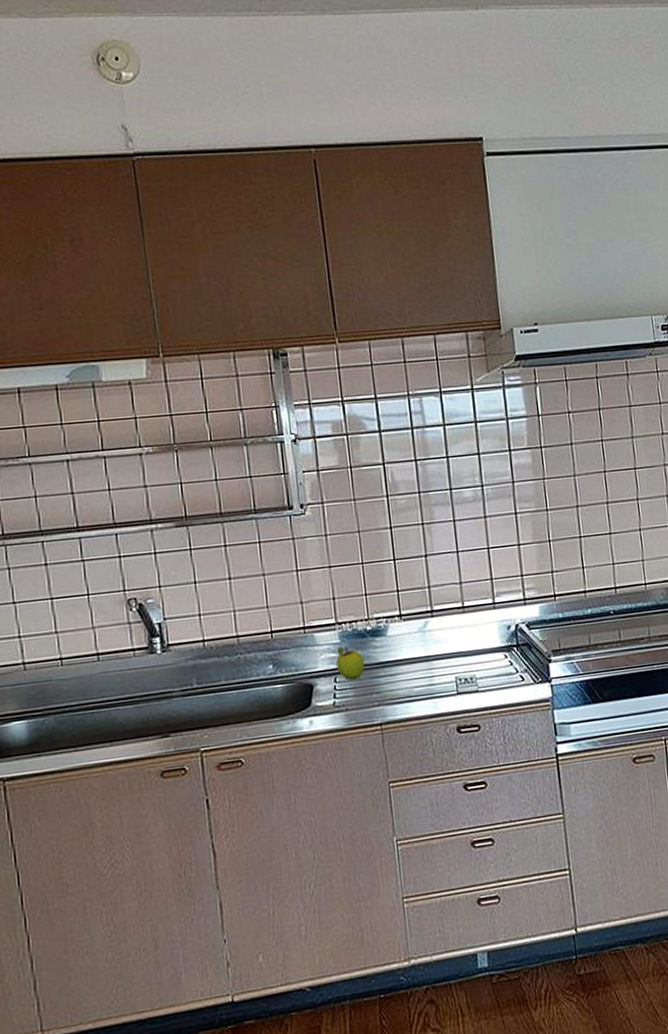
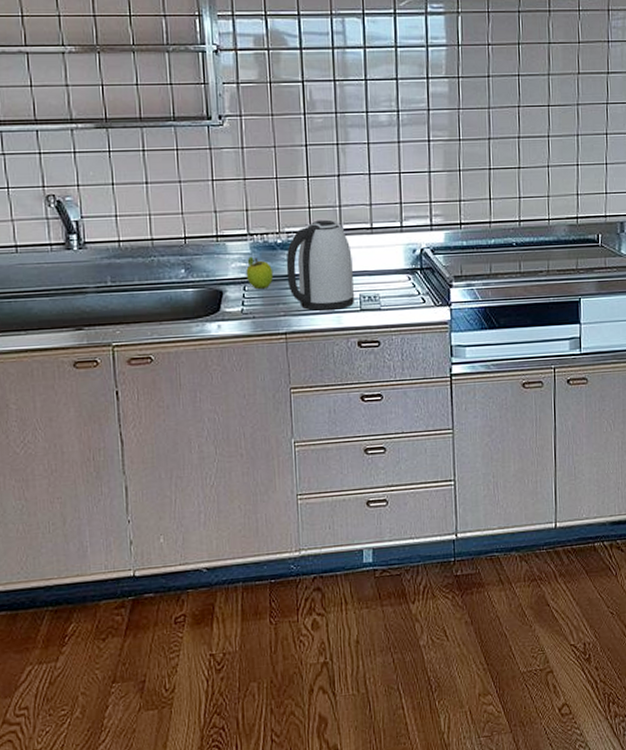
kettle: none [376,602,451,698] -> present [286,219,355,311]

